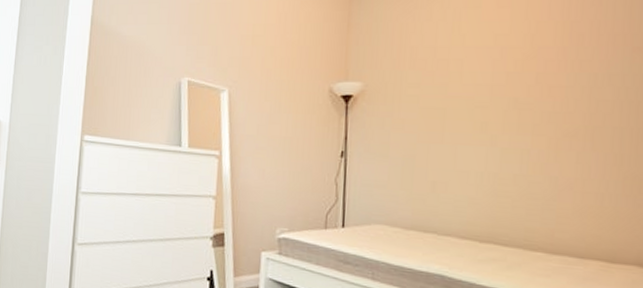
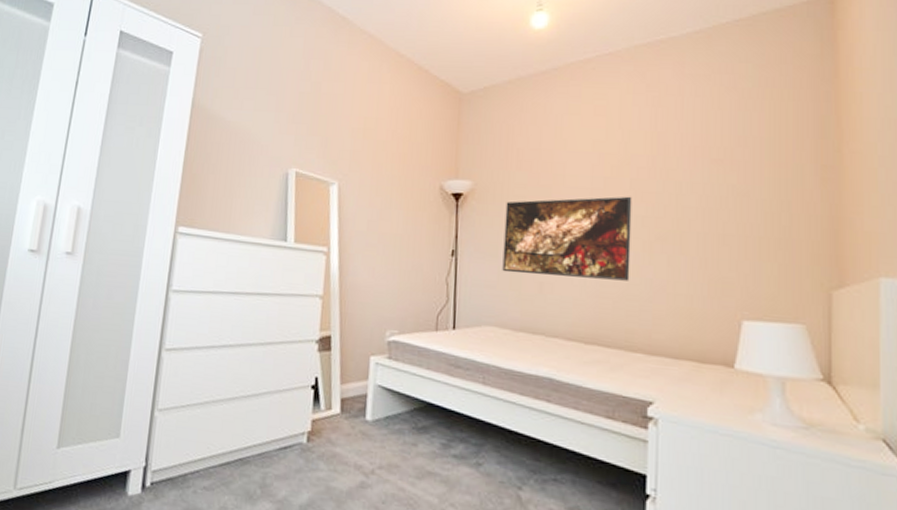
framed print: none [393,91,538,179] -> present [502,196,632,281]

